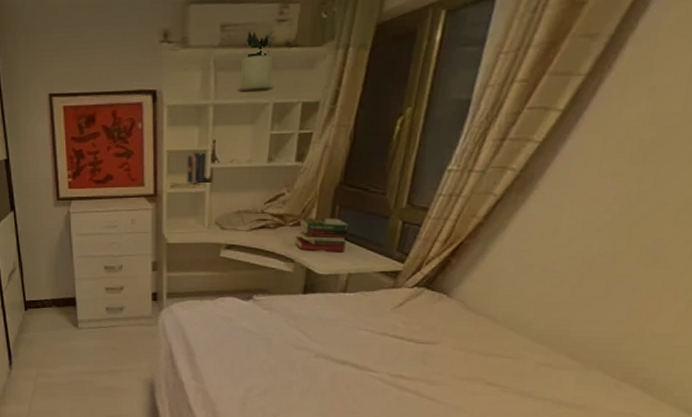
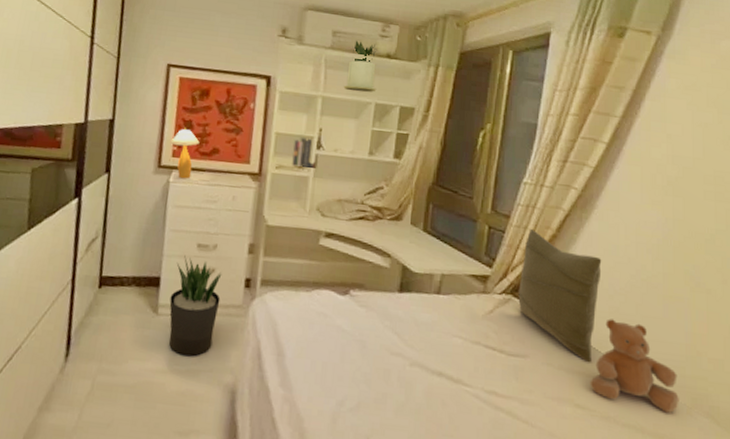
table lamp: none [65,157,93,208] -> present [170,127,200,179]
planter: none [87,277,131,360] -> present [169,254,222,357]
books: present [295,218,350,253] -> none [392,213,443,252]
pillow: none [432,220,536,346] -> present [518,229,602,363]
teddy bear: none [505,302,610,386] -> present [590,318,679,413]

